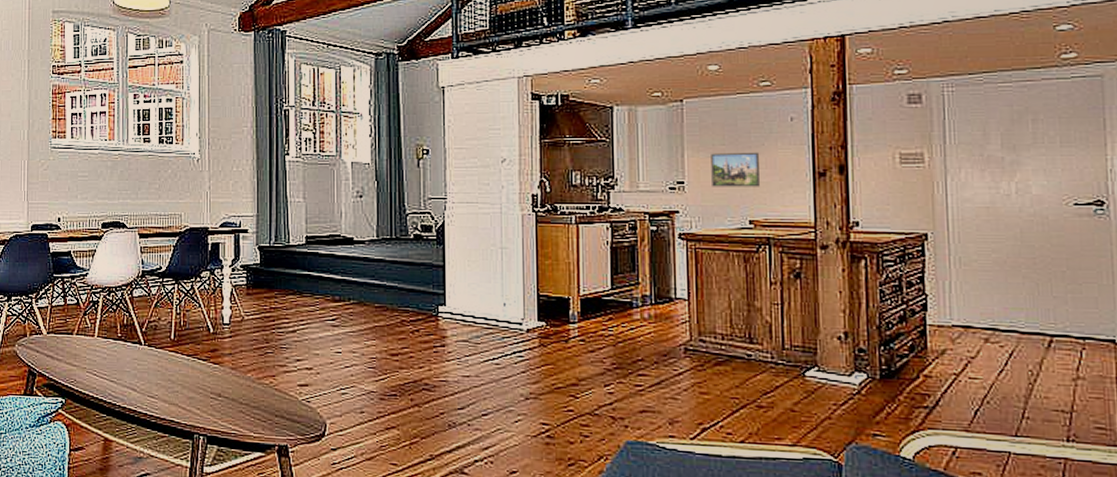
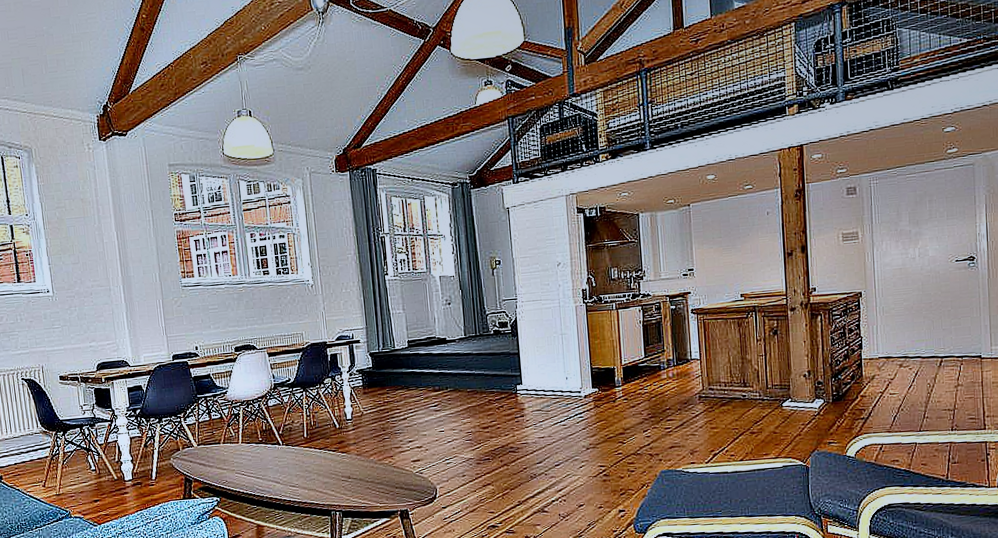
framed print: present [711,152,760,187] -> none [712,241,747,271]

